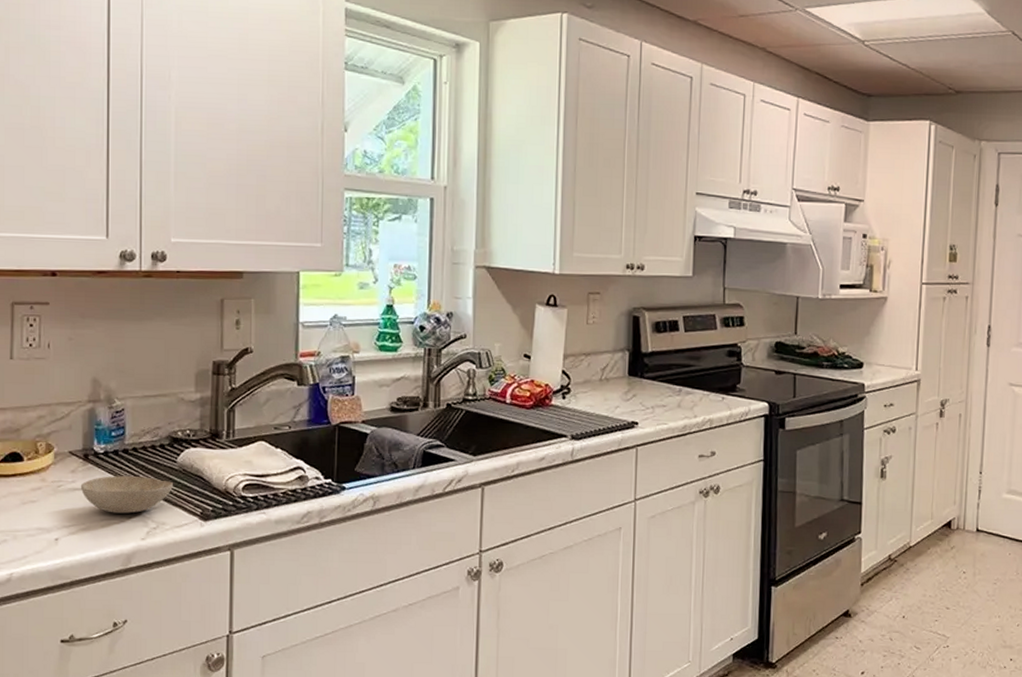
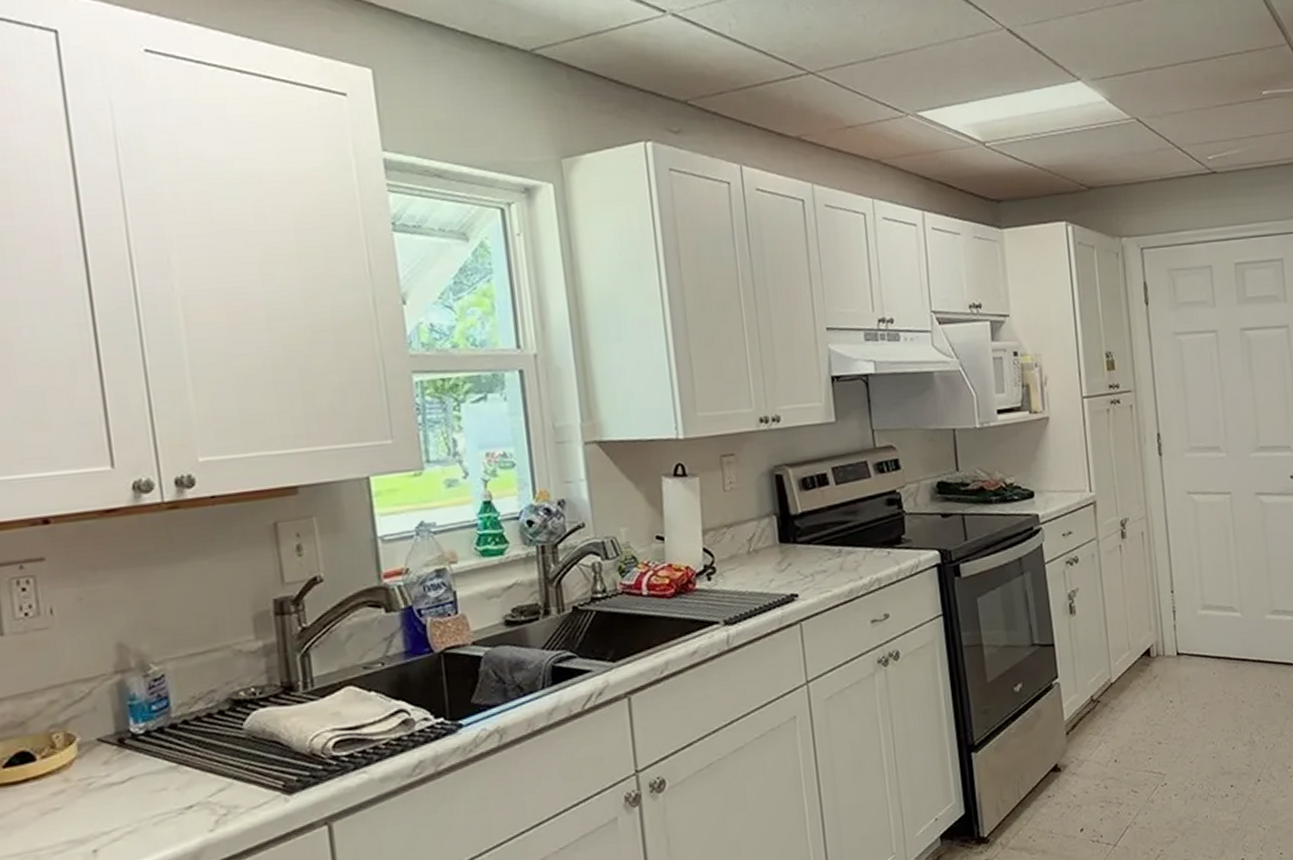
bowl: present [80,476,173,514] -> none [118,753,242,806]

